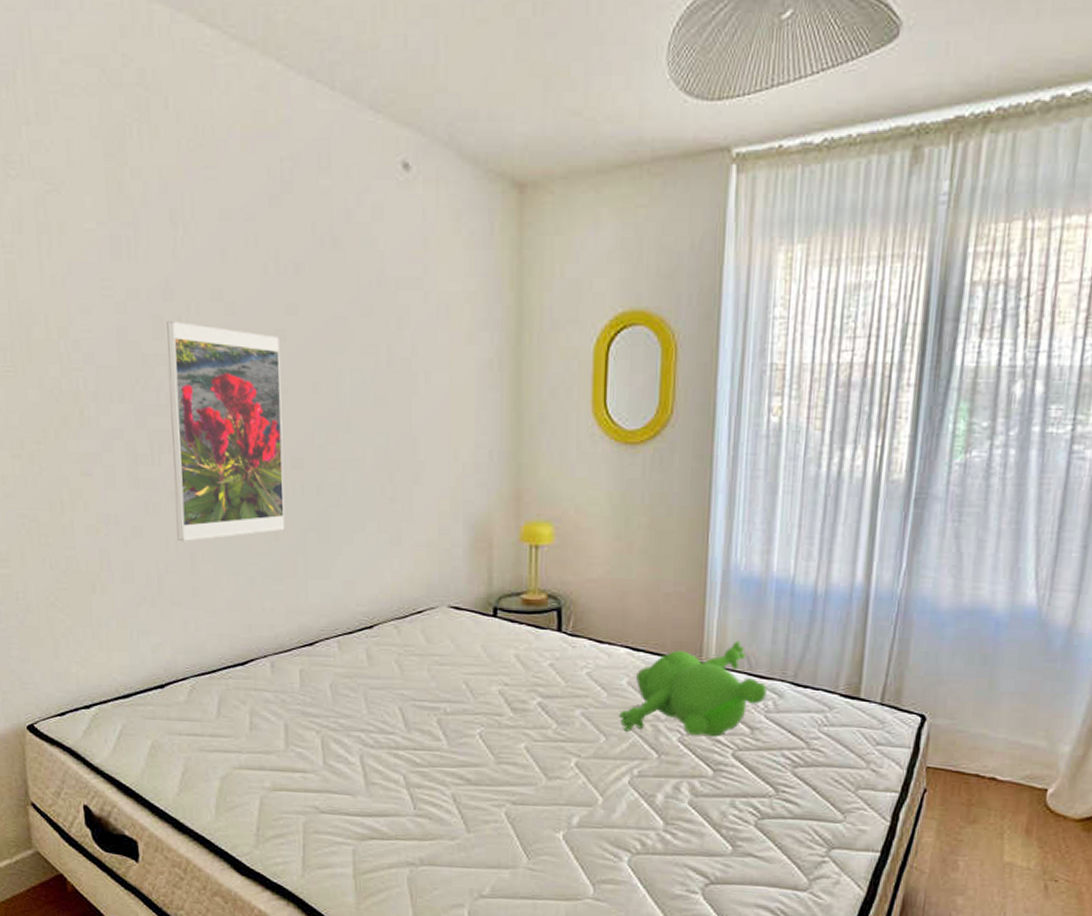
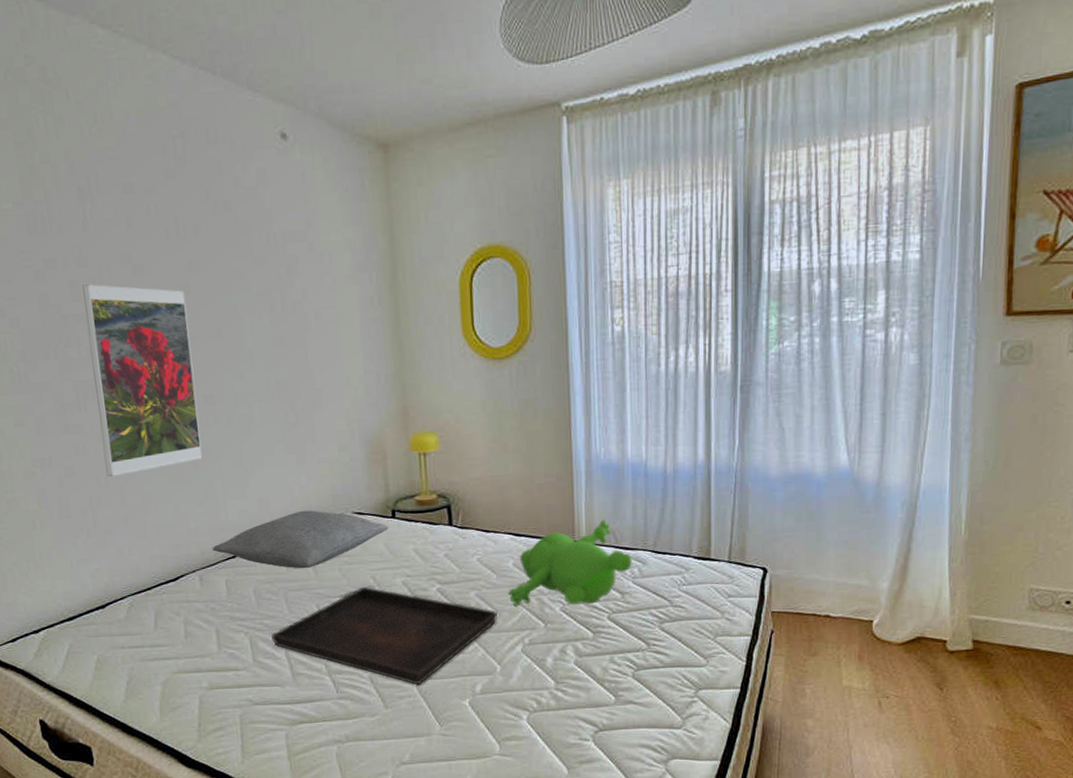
pillow: none [288,598,488,666] -> present [212,510,389,569]
serving tray: none [346,691,606,810] -> present [271,586,498,685]

